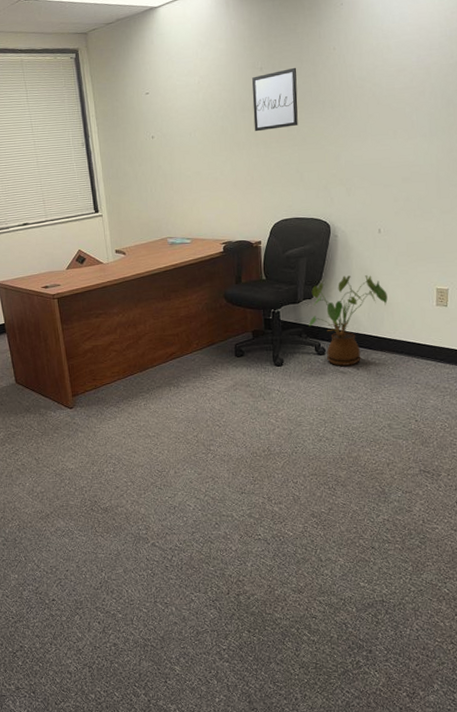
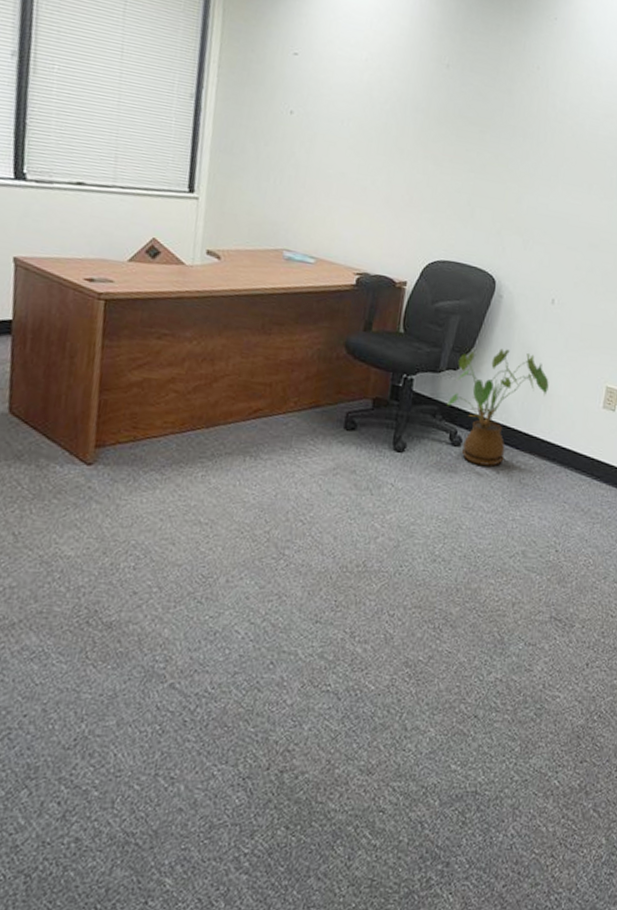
wall art: present [252,67,298,132] -> none [425,73,491,148]

